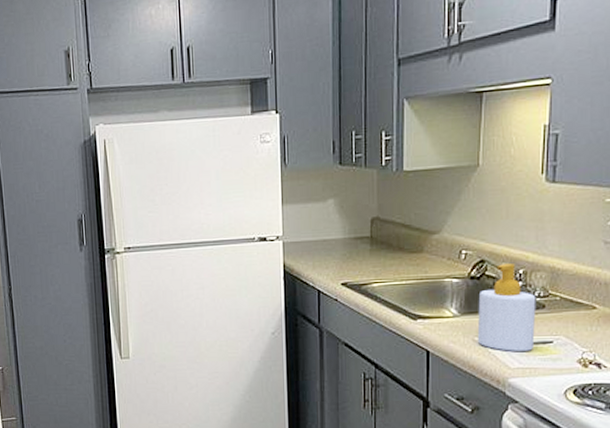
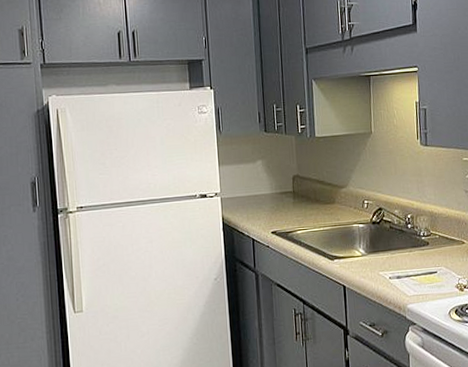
soap bottle: present [477,264,536,351] -> none [379,210,424,282]

